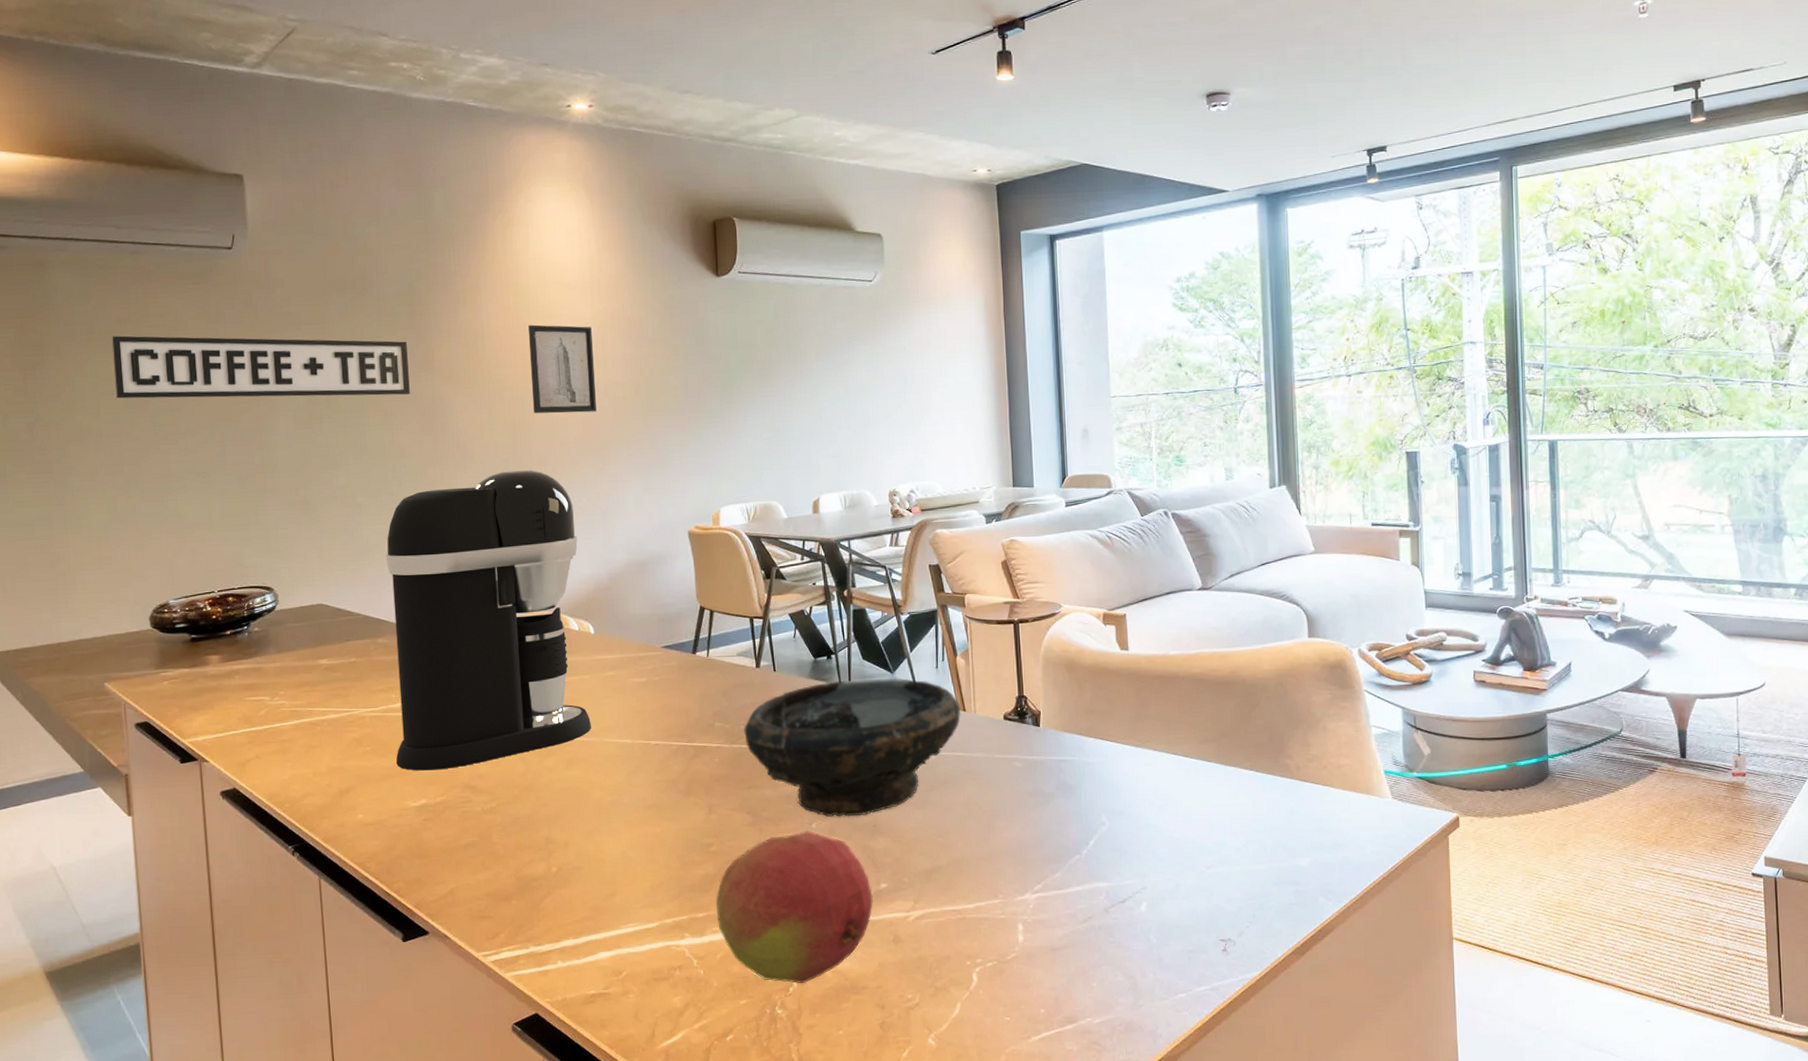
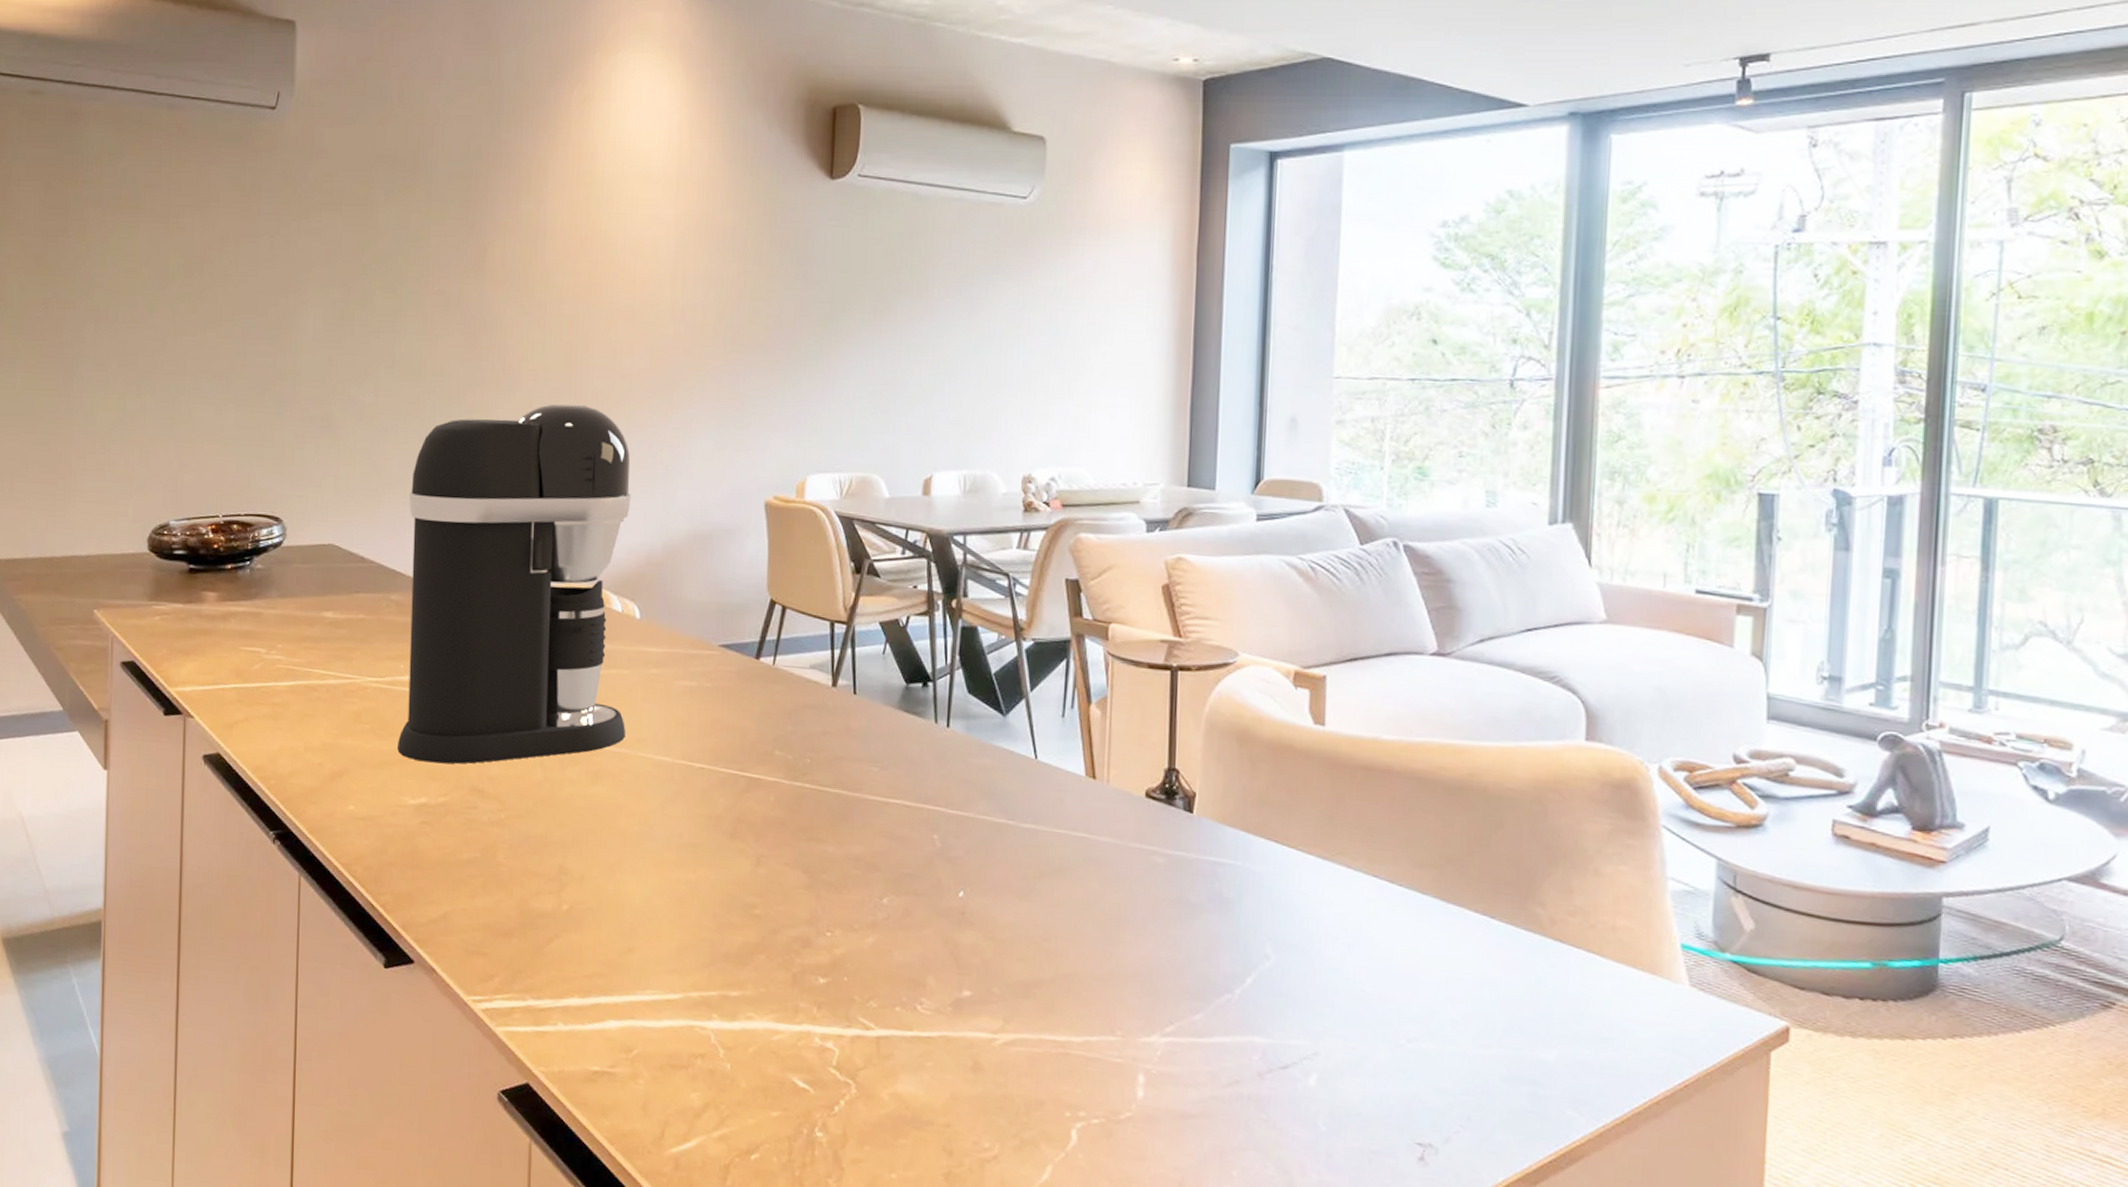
sign: present [111,335,410,399] -> none [137,203,457,300]
wall art: present [528,324,596,414] -> none [595,224,673,340]
fruit: present [715,830,874,984] -> none [753,905,953,1104]
bowl: present [744,678,960,818] -> none [809,716,1089,899]

